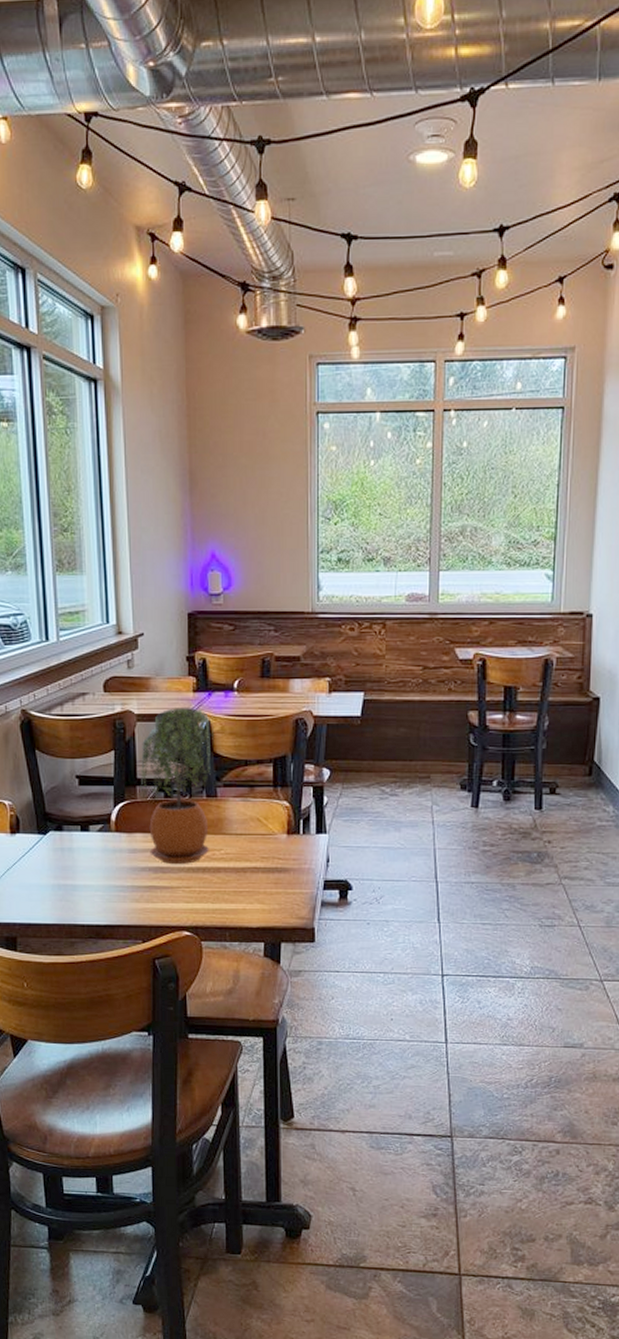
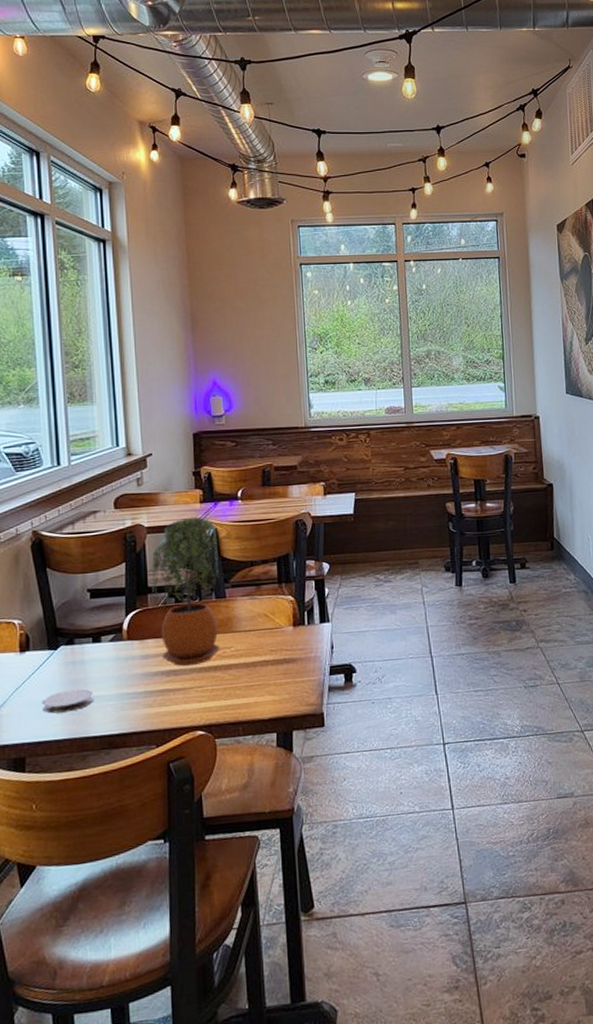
coaster: none [32,876,82,898] -> present [42,688,94,714]

